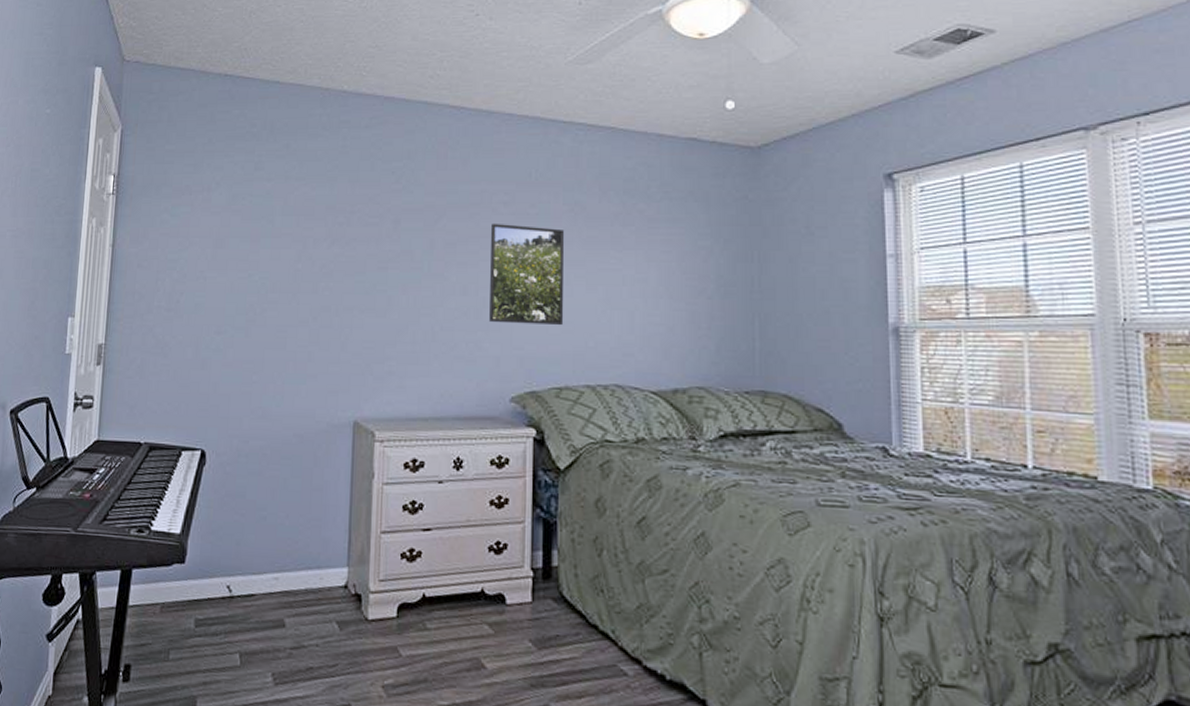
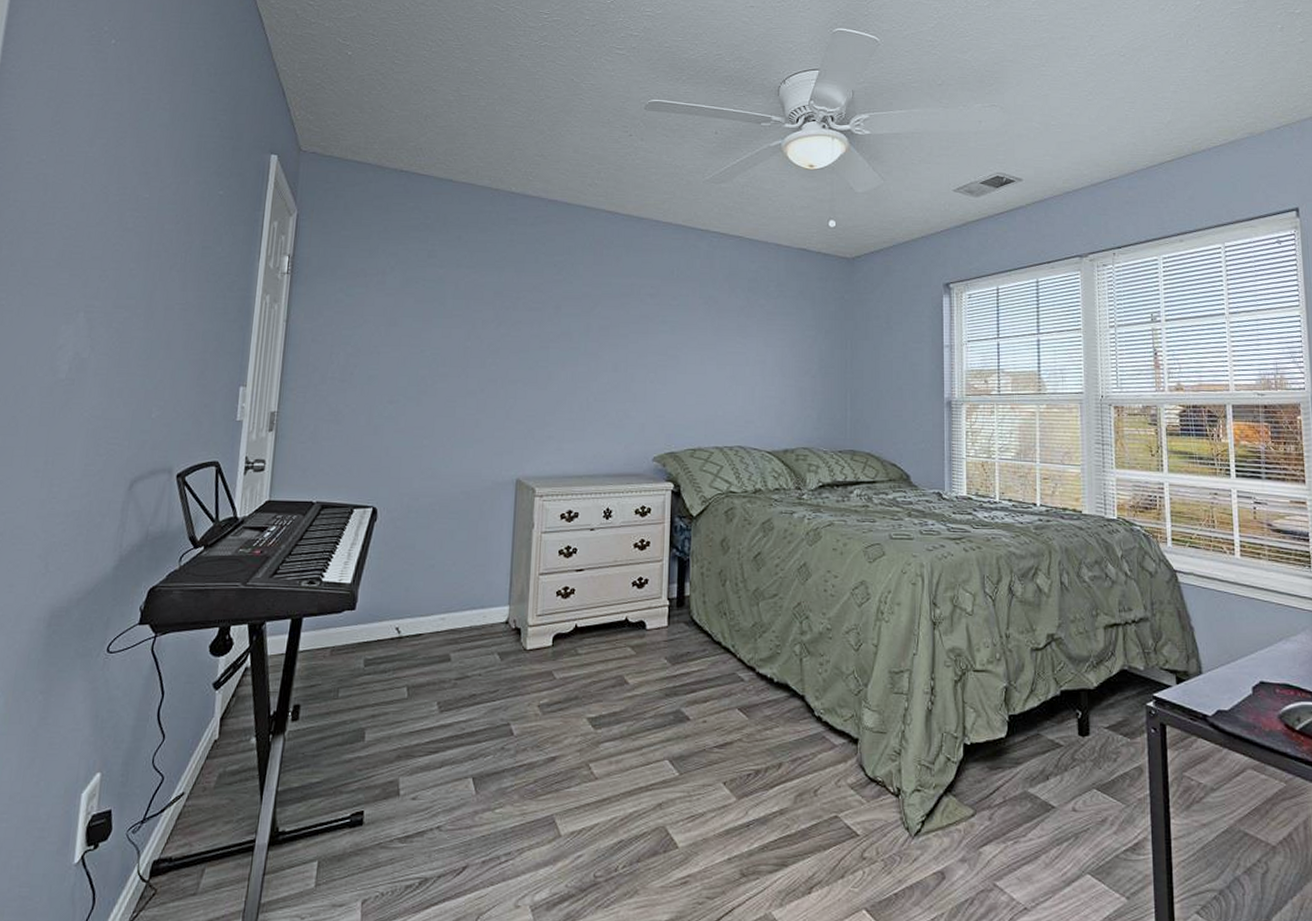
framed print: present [489,223,564,326] -> none [636,311,699,398]

